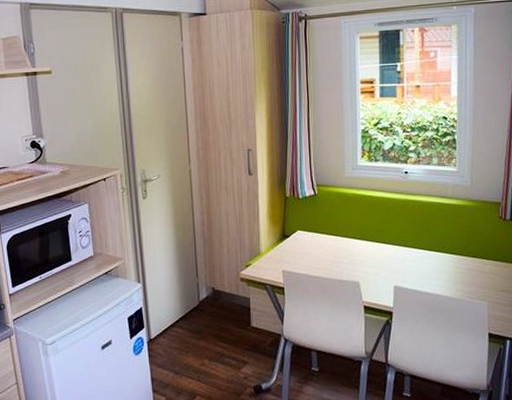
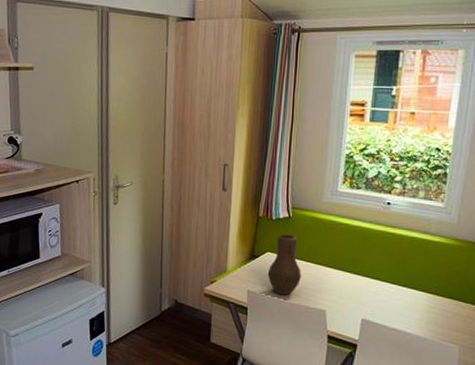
vase: none [300,212,332,272] -> present [267,235,301,296]

